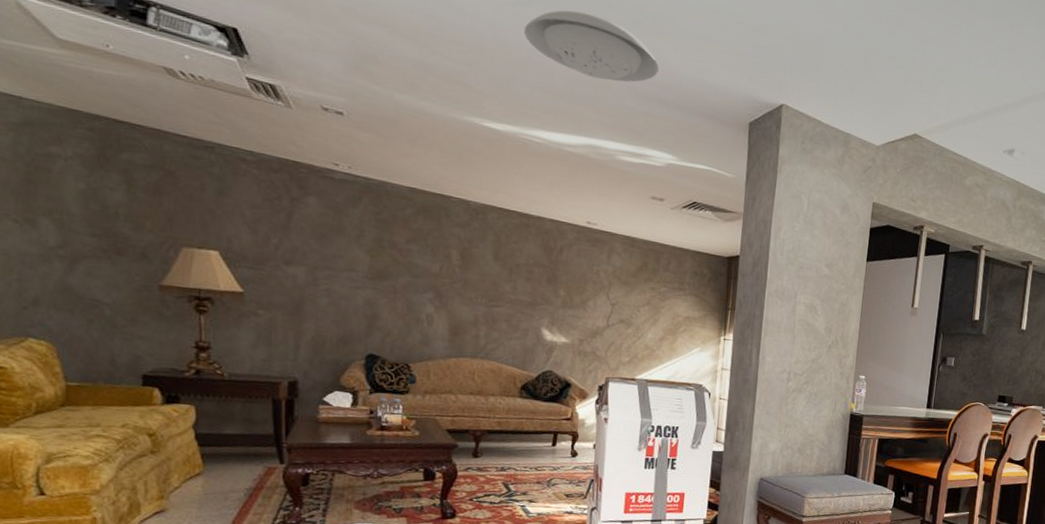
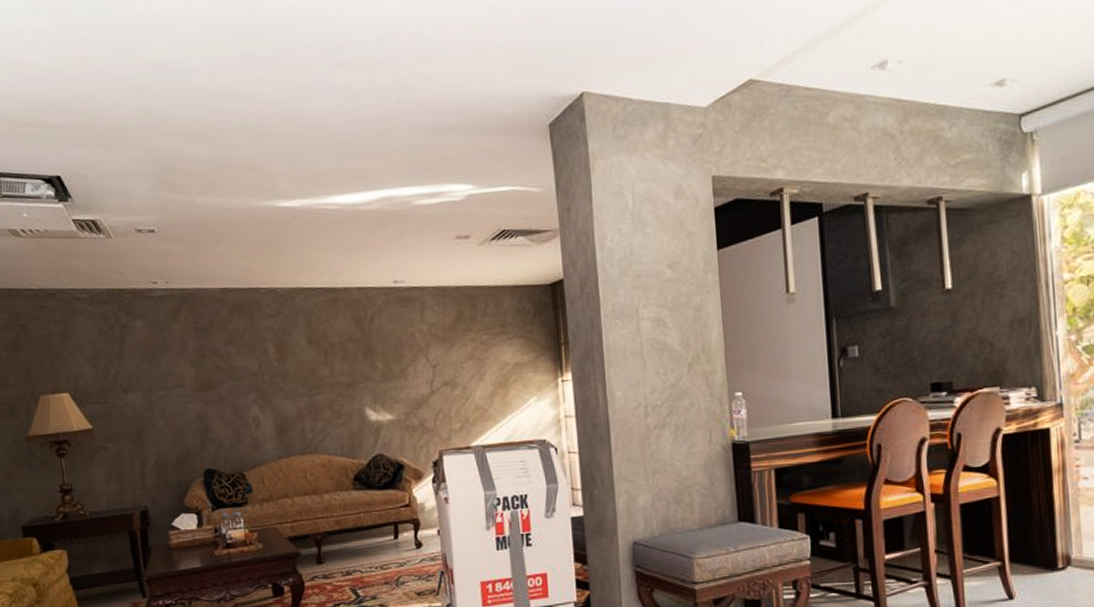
ceiling light: present [523,10,659,83] -> none [303,59,442,126]

